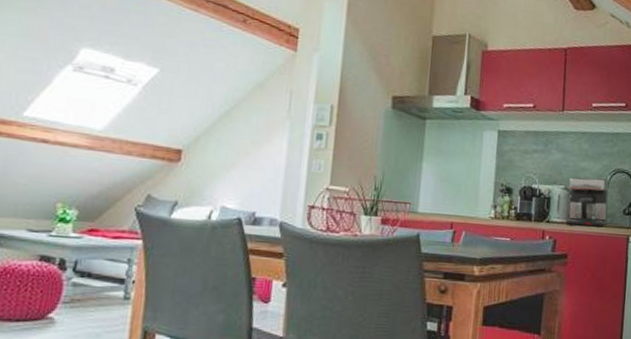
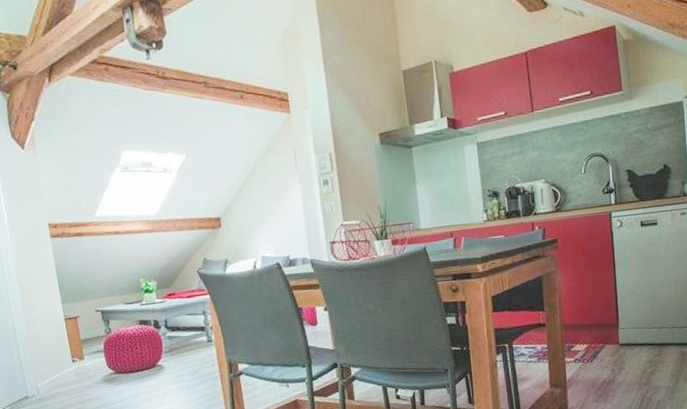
coffee maker: present [565,177,609,229] -> none [548,165,590,214]

